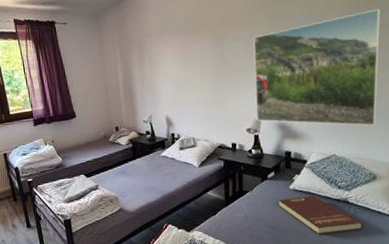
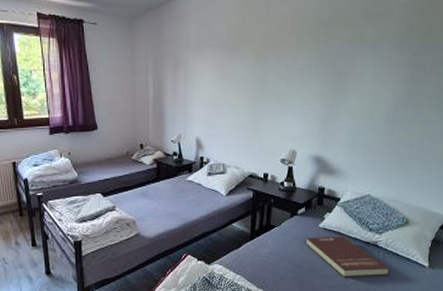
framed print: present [253,8,381,126] -> none [292,44,433,168]

